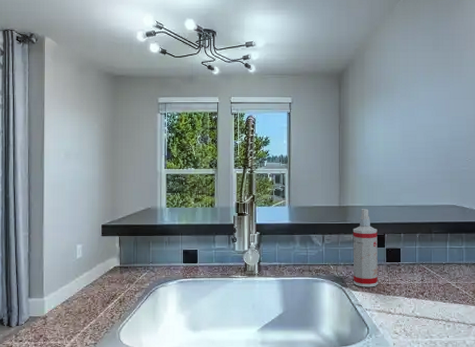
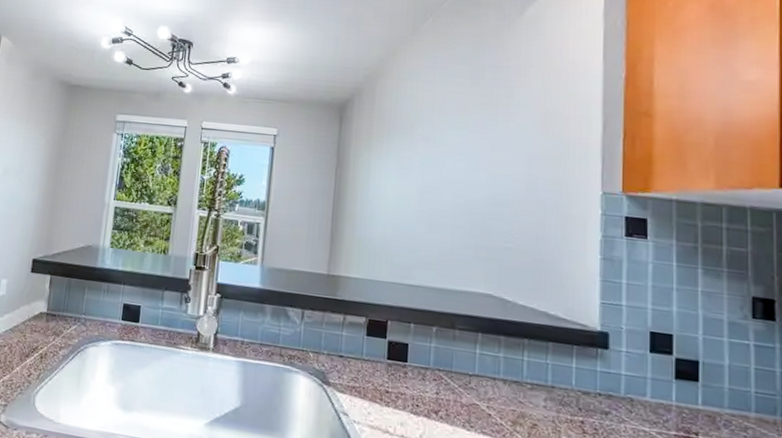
spray bottle: present [353,209,378,287] -> none [339,282,378,392]

